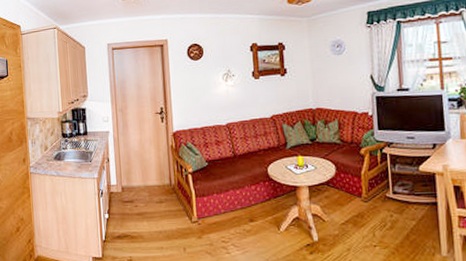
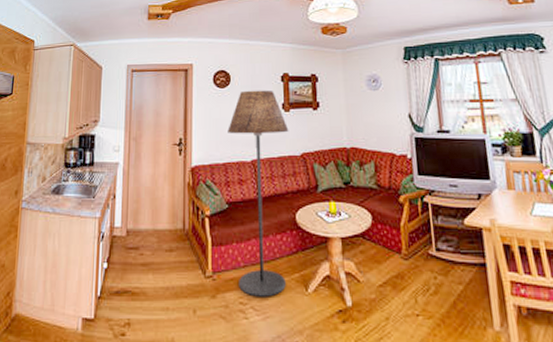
floor lamp: none [203,60,261,236] -> present [228,90,289,297]

